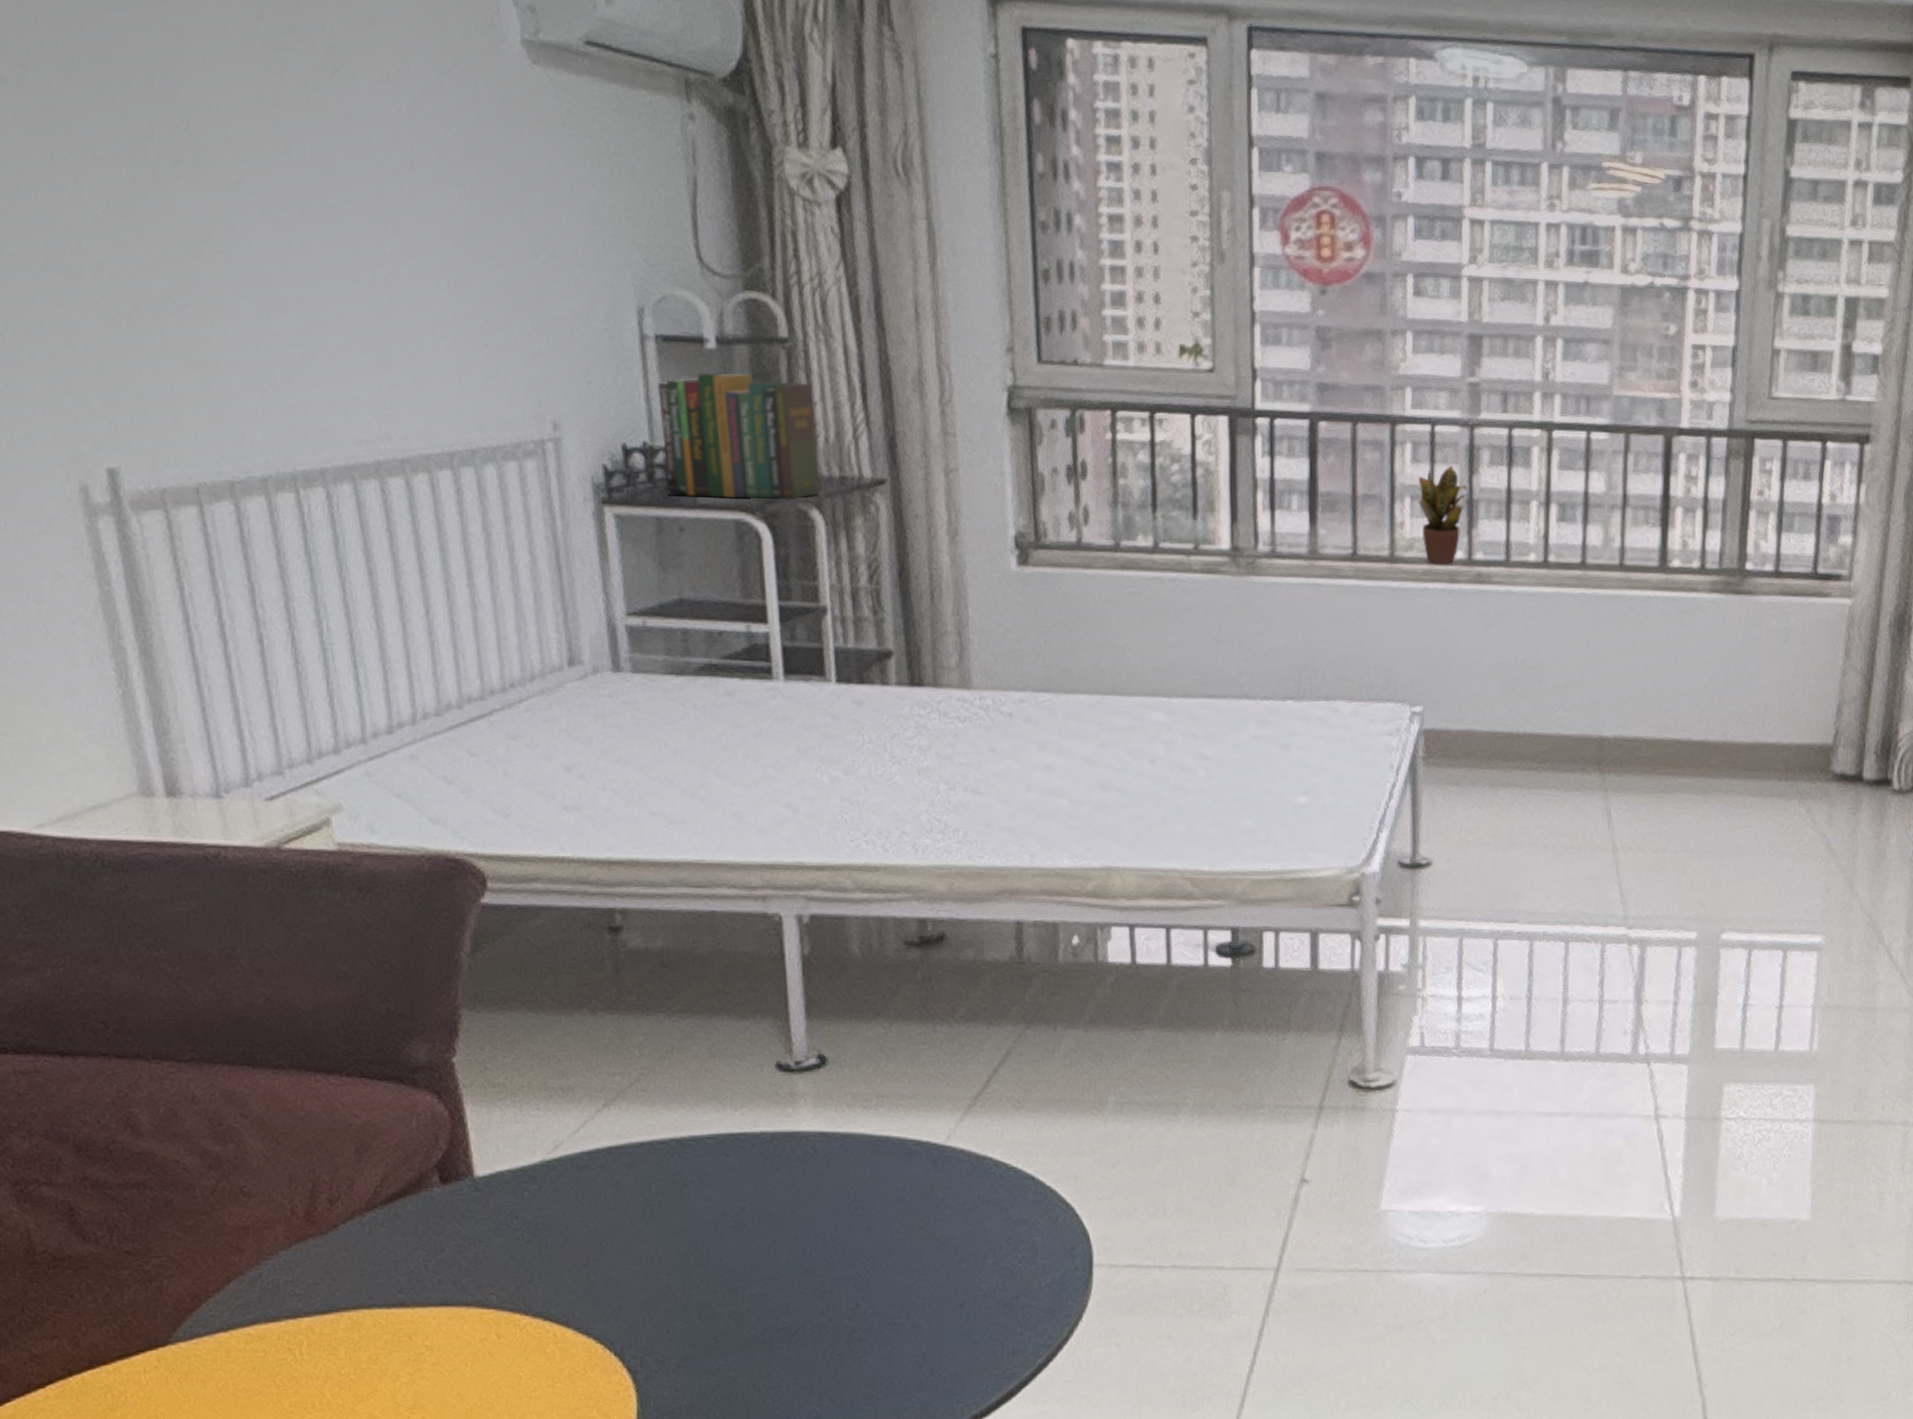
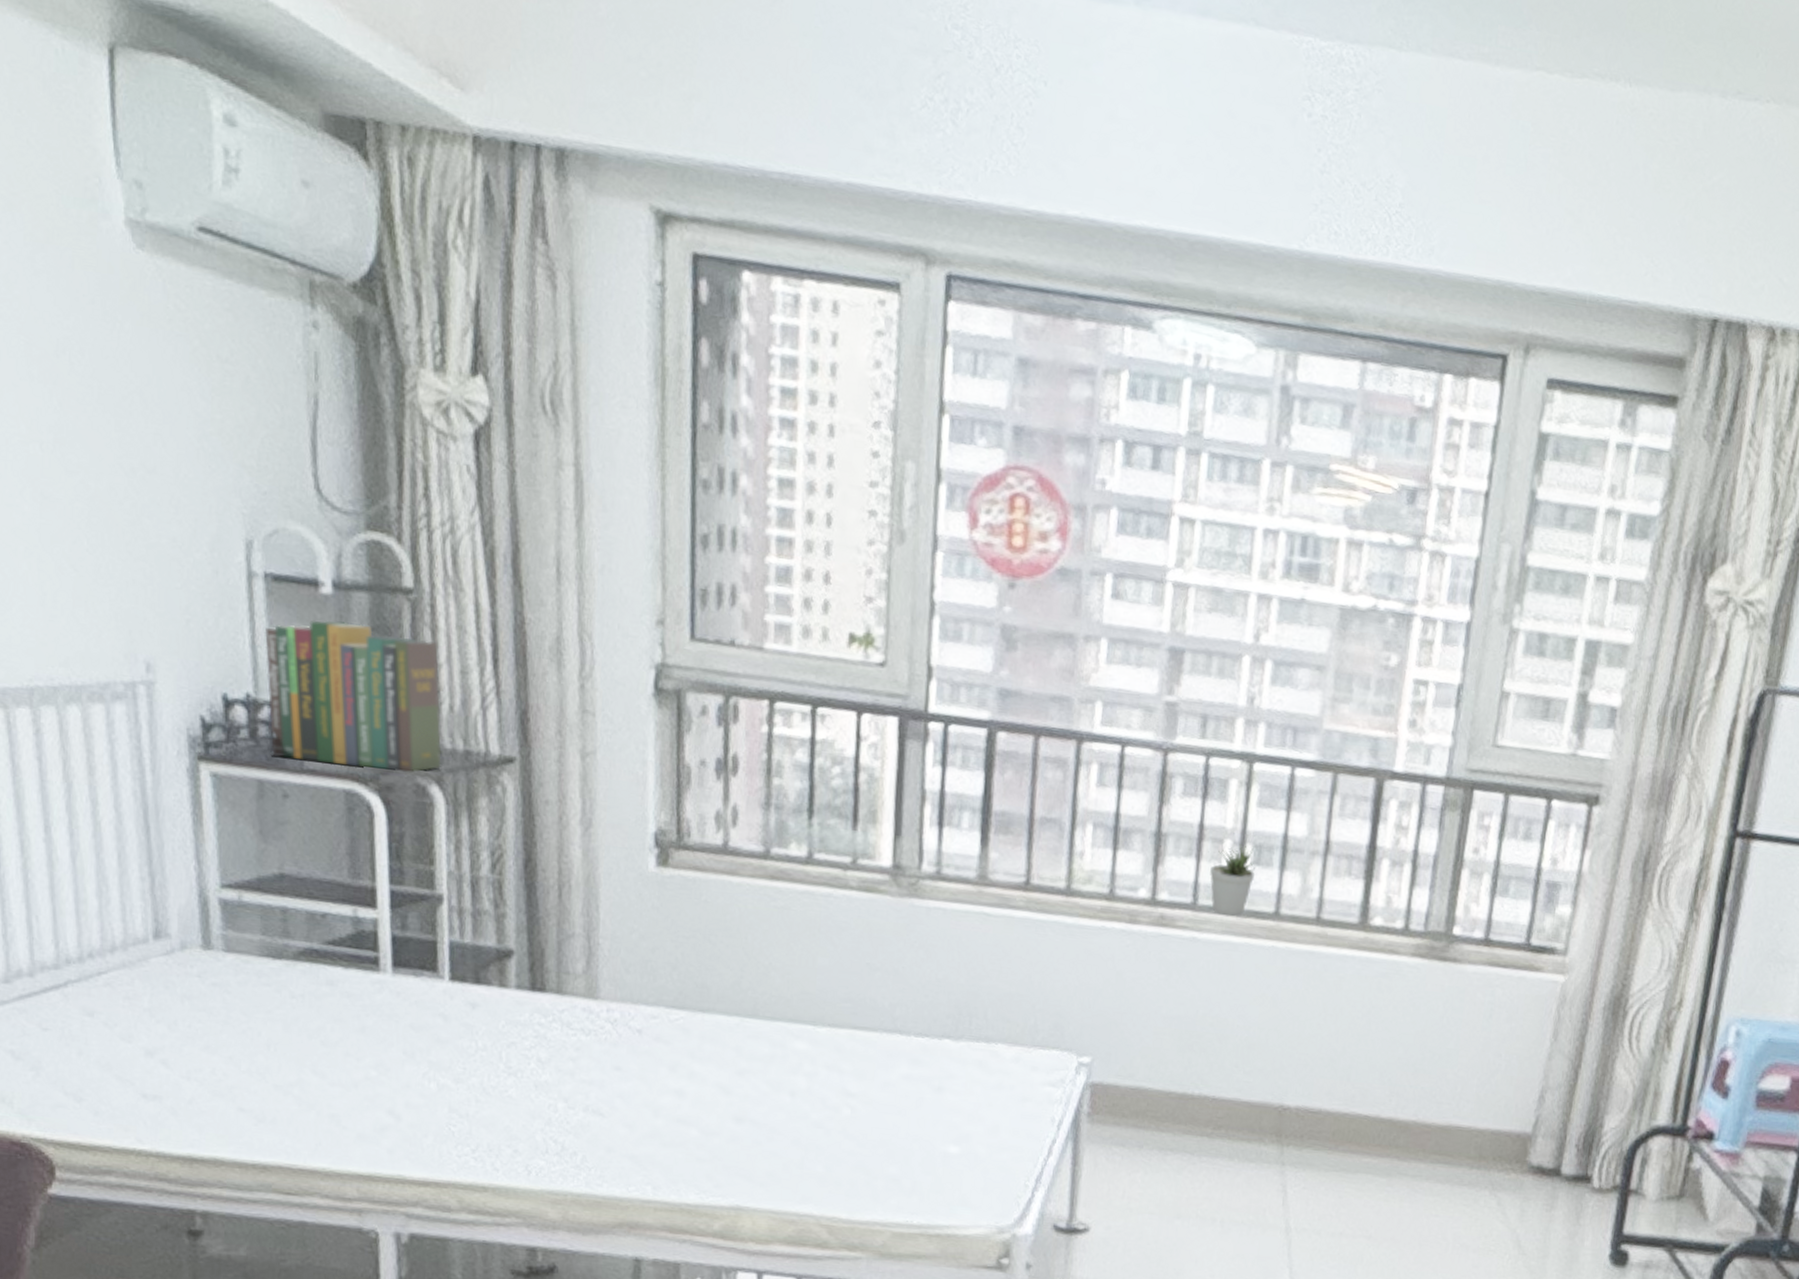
potted plant: present [1419,465,1469,566] -> none [1101,790,1158,904]
potted plant: none [1520,504,1561,570] -> present [1210,844,1256,916]

